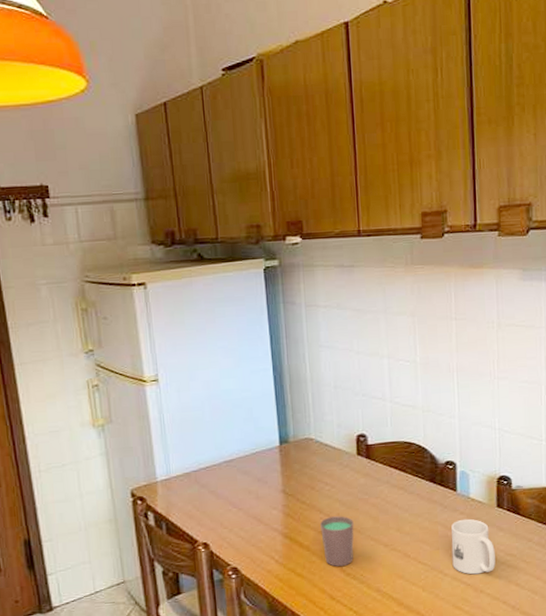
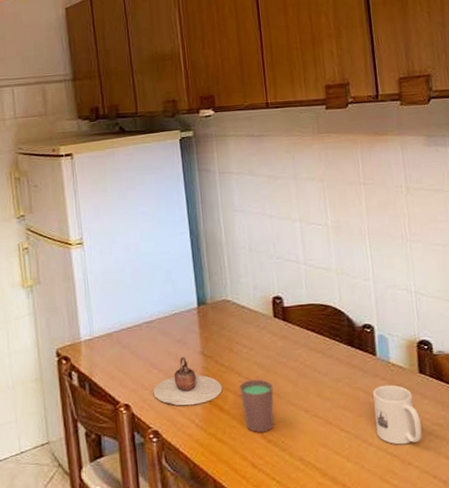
teapot: none [232,495,303,543] -> present [153,357,223,406]

